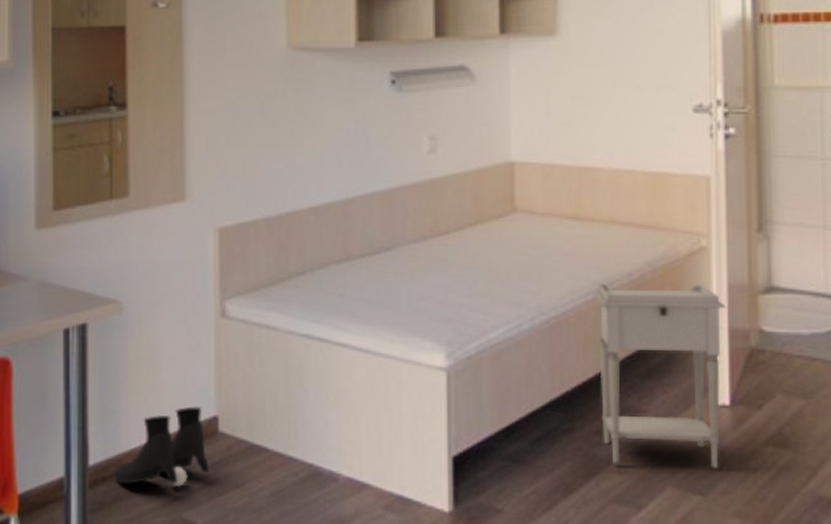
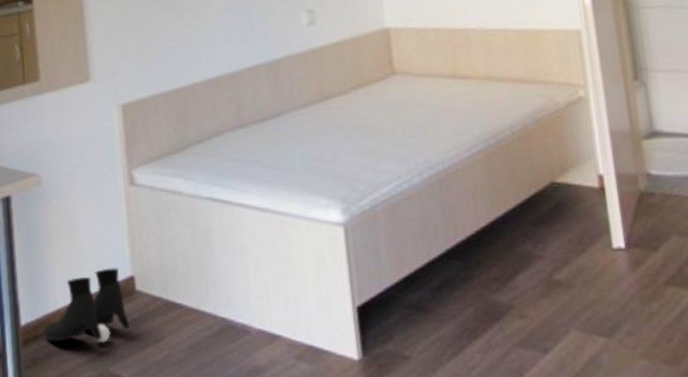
nightstand: present [592,283,726,468] -> none [476,133,620,310]

